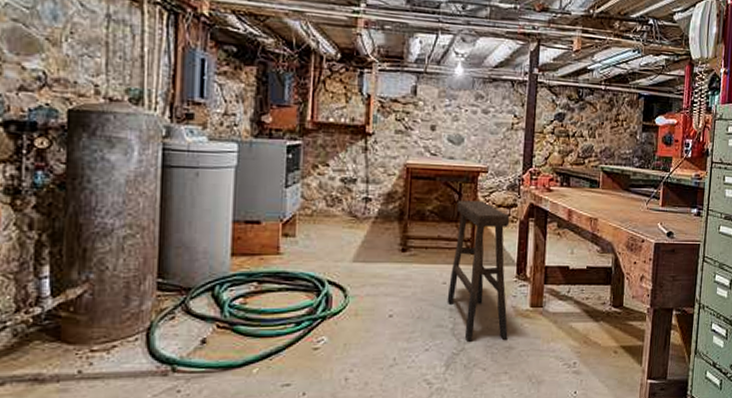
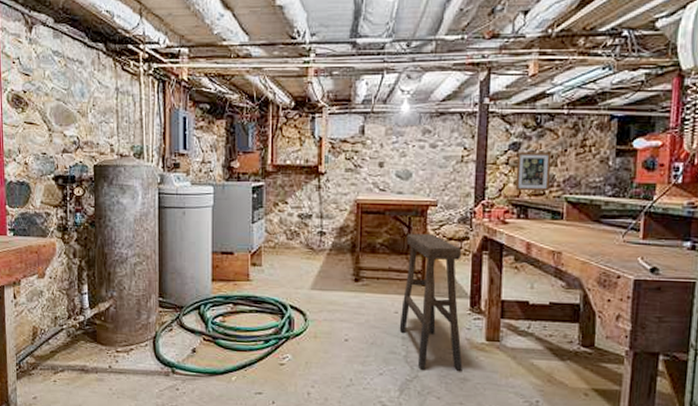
wall art: none [559,122,591,161] -> present [515,152,552,192]

